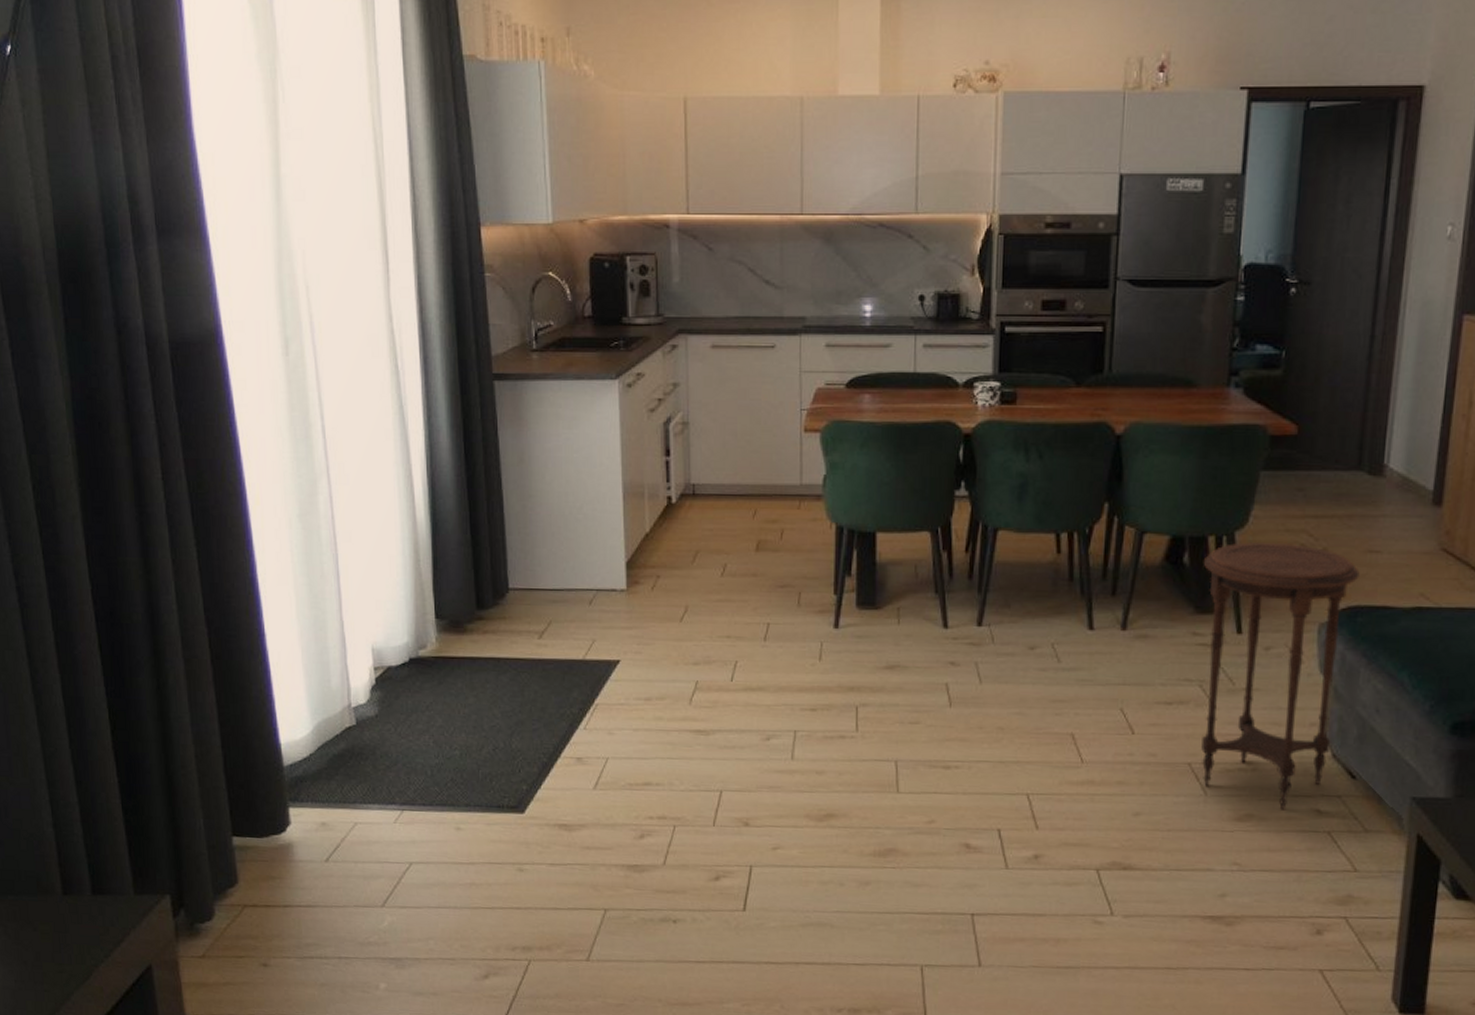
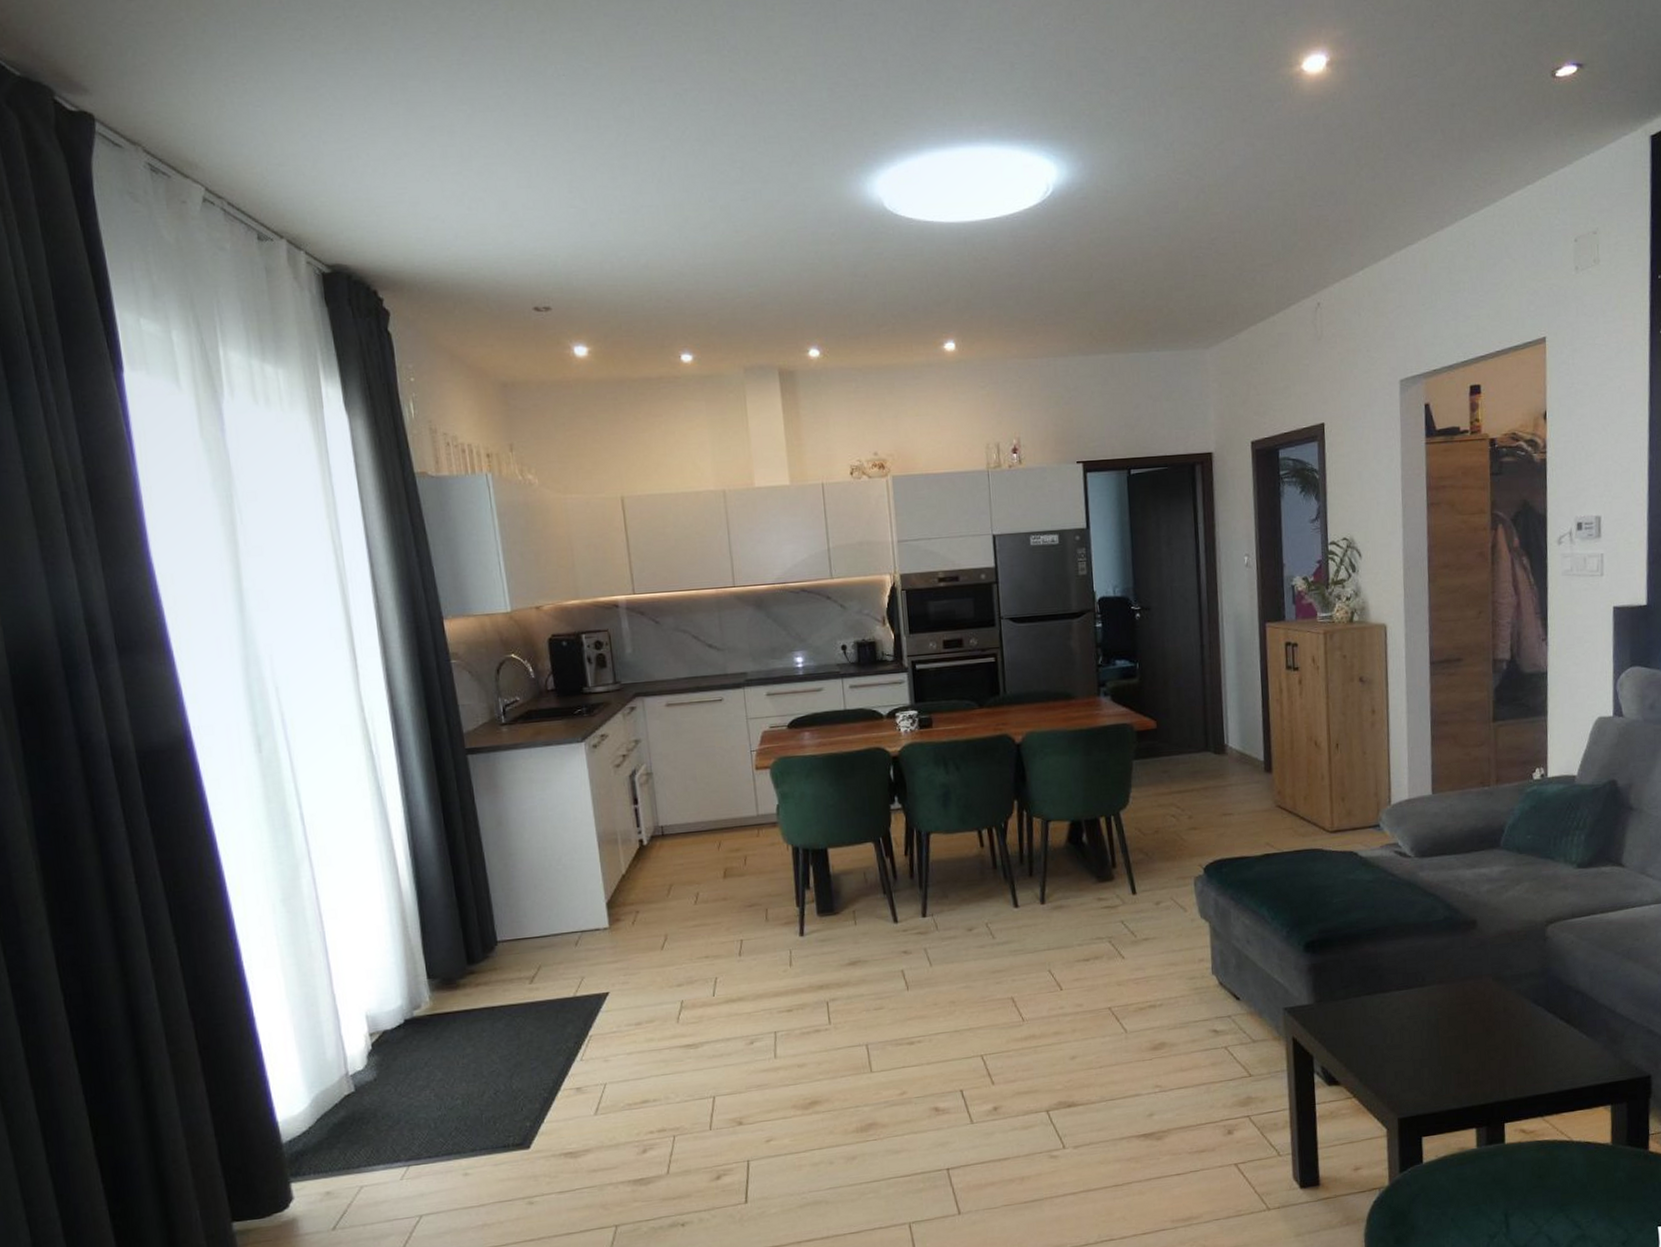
side table: present [1201,542,1360,810] -> none [1099,815,1219,1035]

